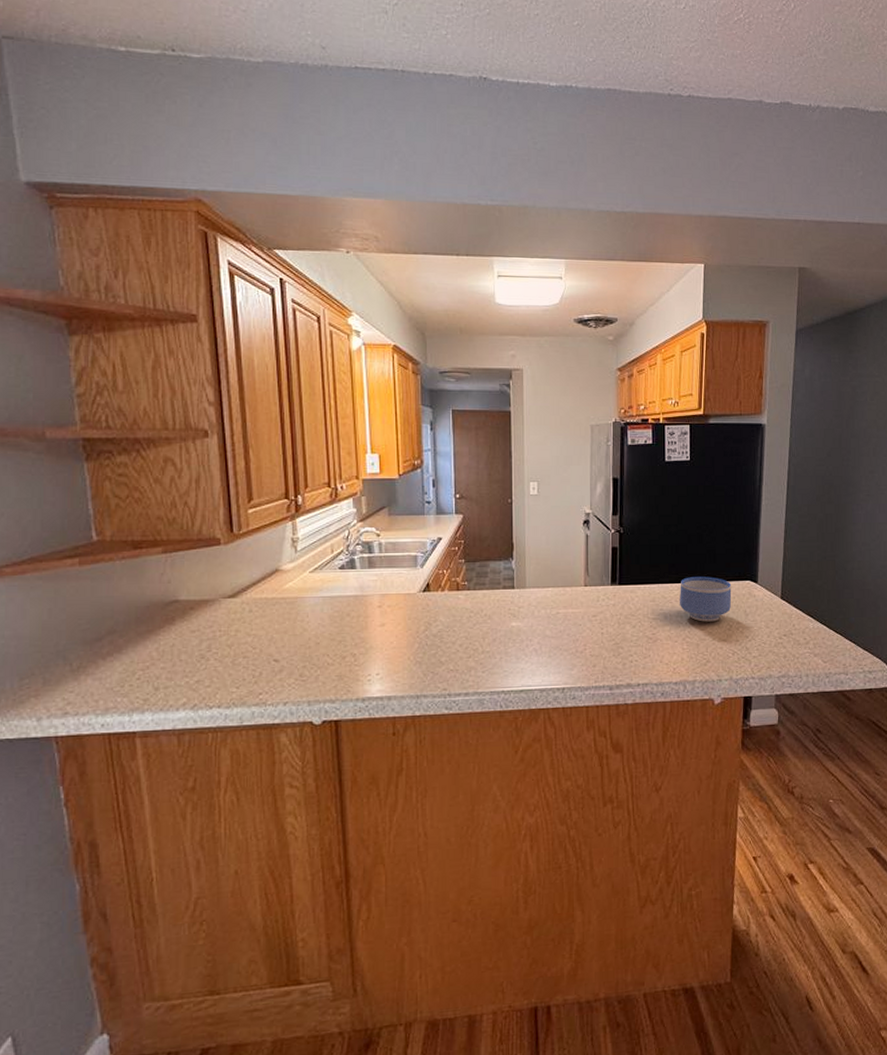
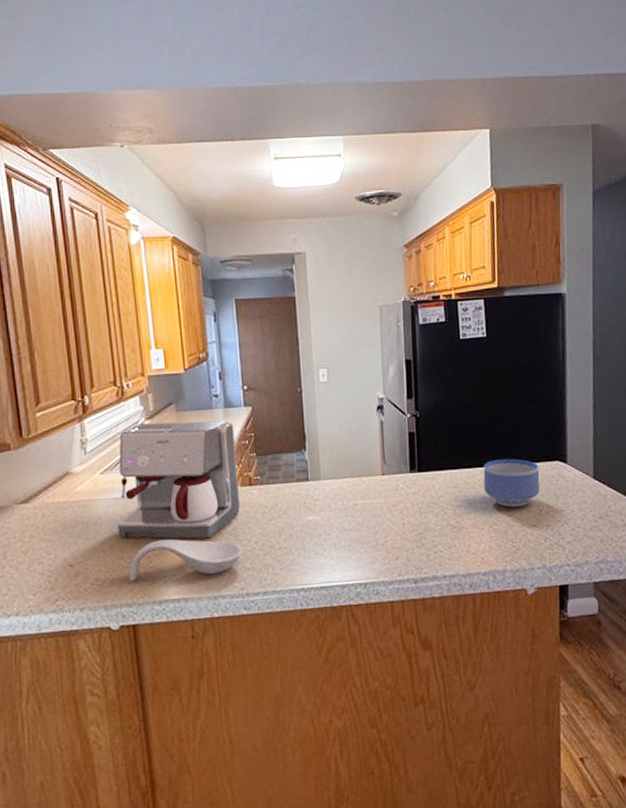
coffee maker: none [324,525,447,640] -> present [116,421,241,540]
spoon rest: none [333,638,446,678] -> present [128,539,242,581]

